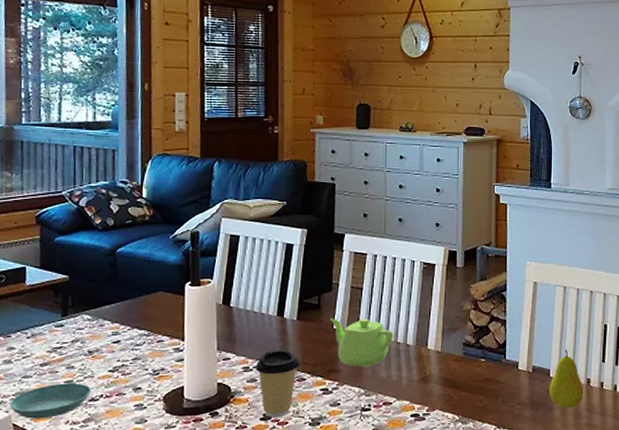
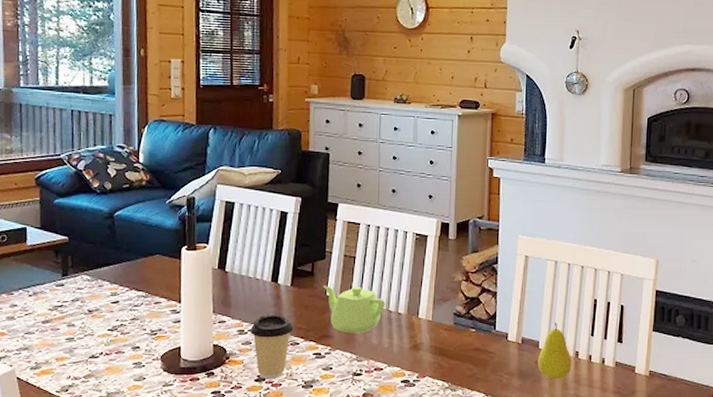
saucer: present [9,383,91,419] -> none [13,340,91,374]

